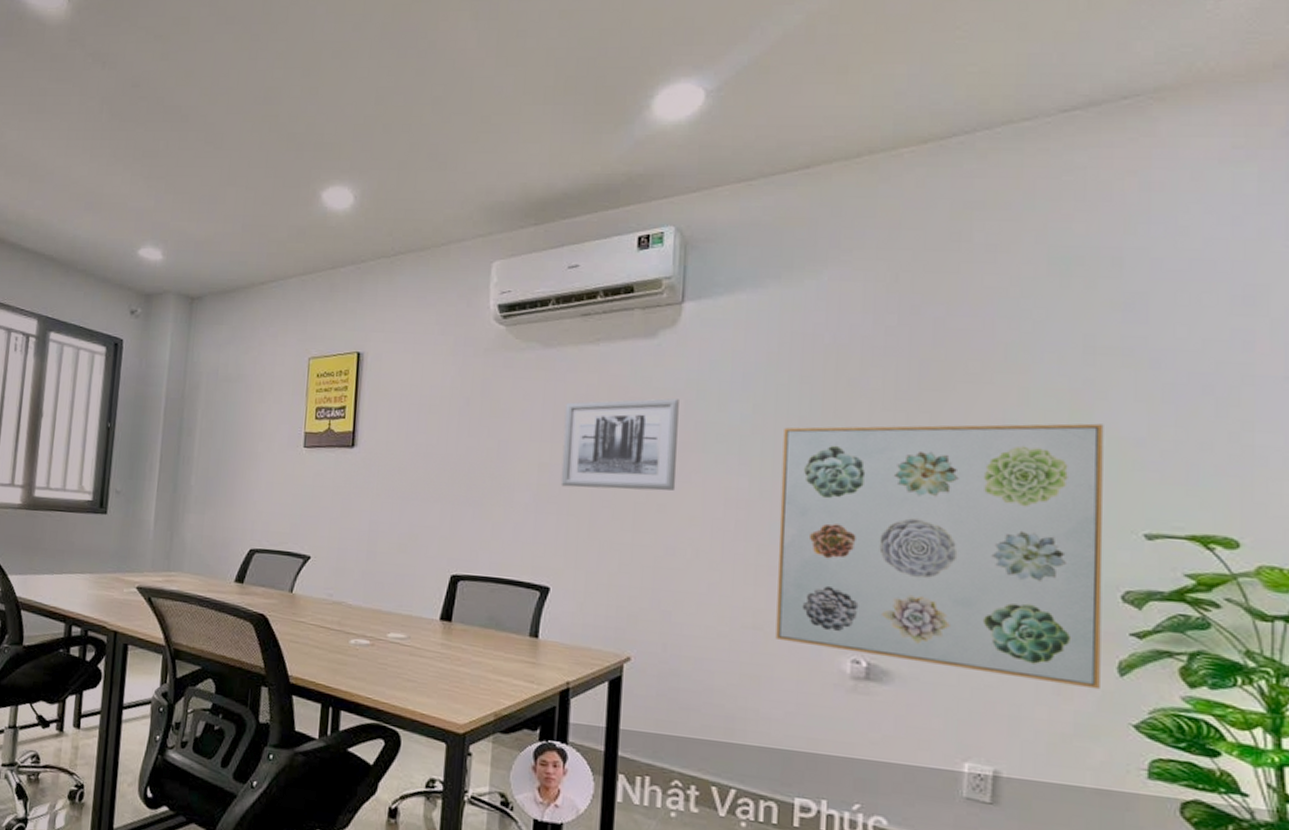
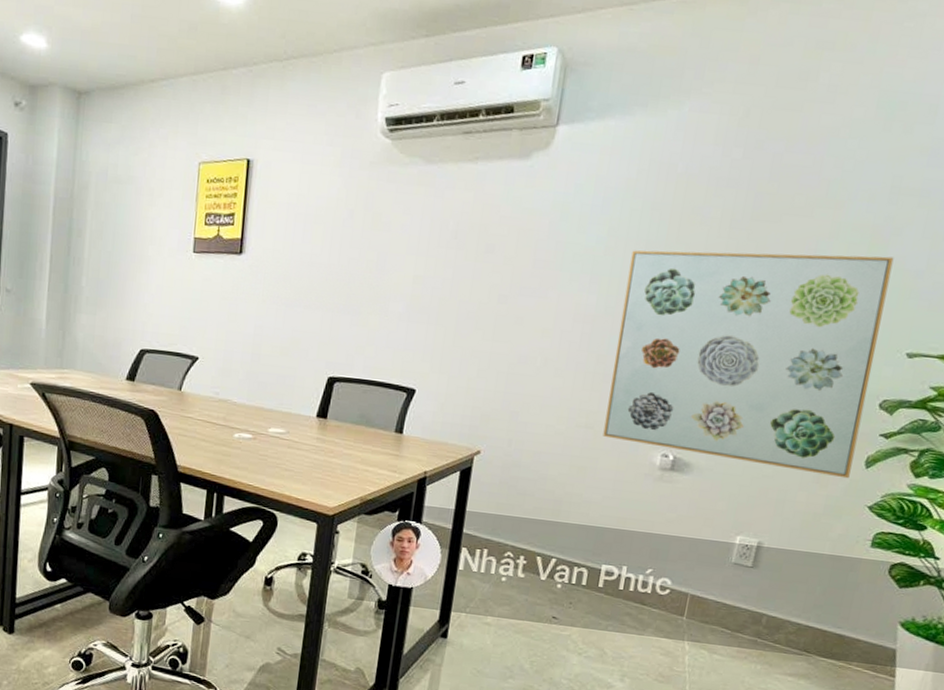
wall art: present [560,398,679,491] -> none [432,218,545,305]

